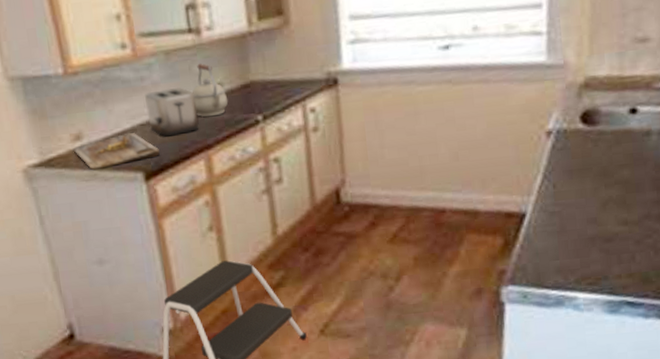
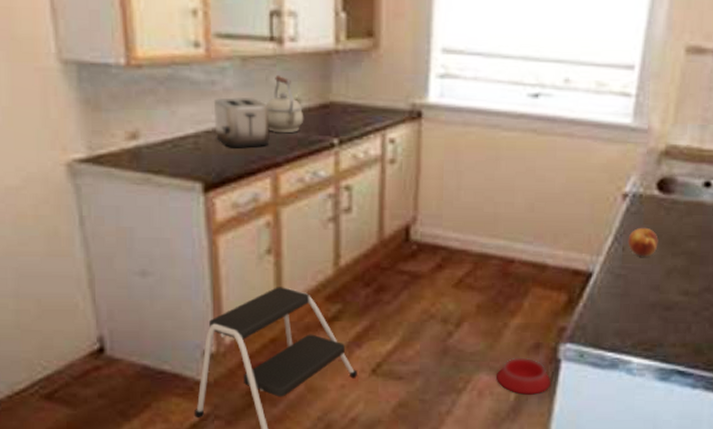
cutting board: present [72,133,160,171] -> none [126,139,223,174]
pet bowl: none [441,303,499,341] -> present [495,357,552,395]
fruit: none [557,161,590,192] -> present [628,227,658,257]

